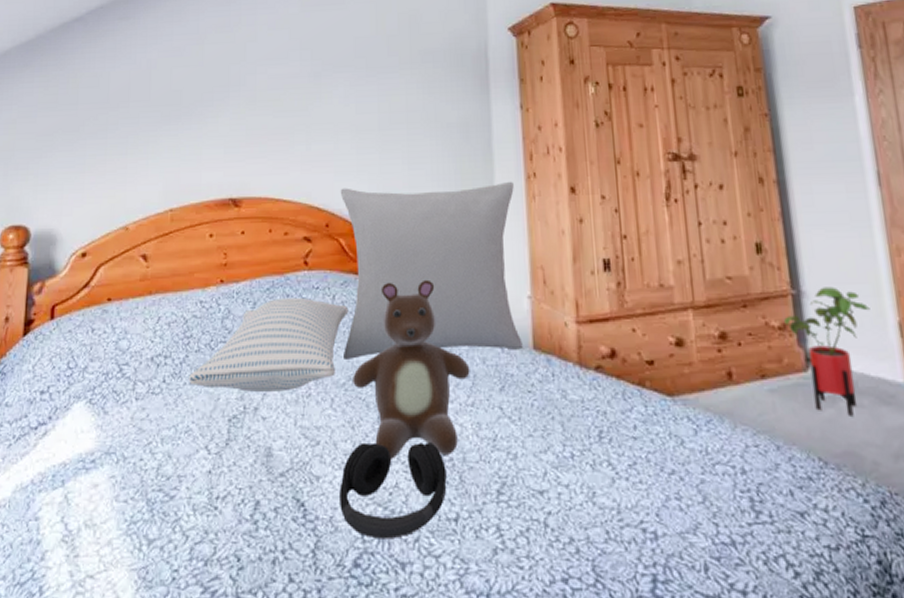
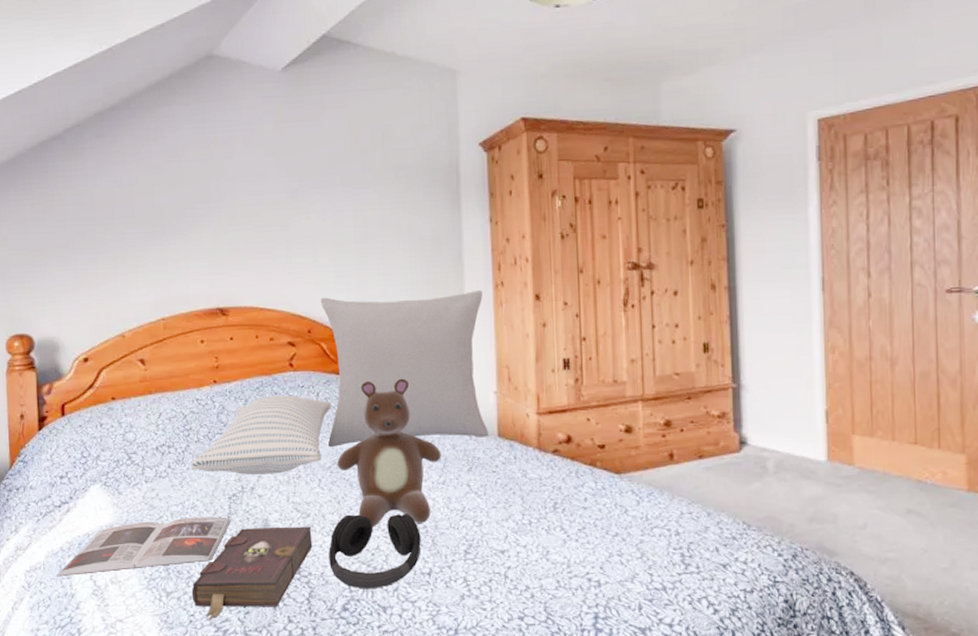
magazine: none [23,443,230,516] -> present [57,516,232,576]
book: none [177,457,321,579] -> present [191,526,313,621]
house plant: present [784,287,870,416] -> none [724,380,802,488]

